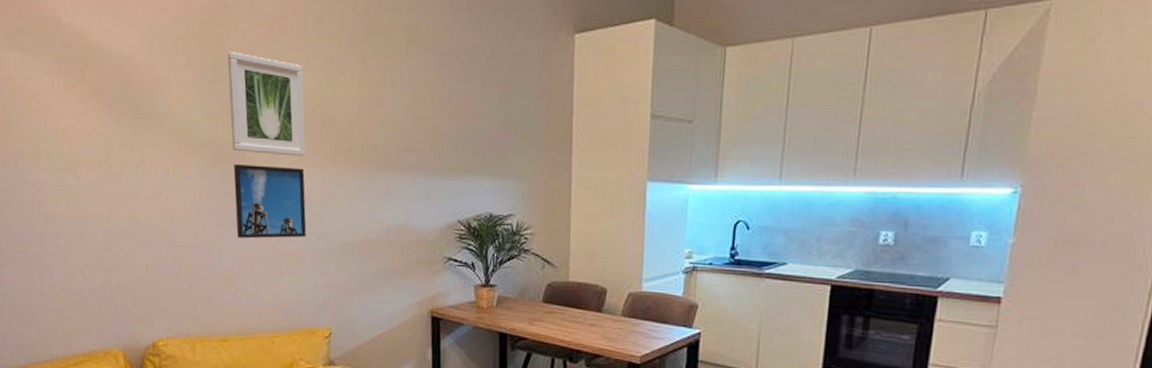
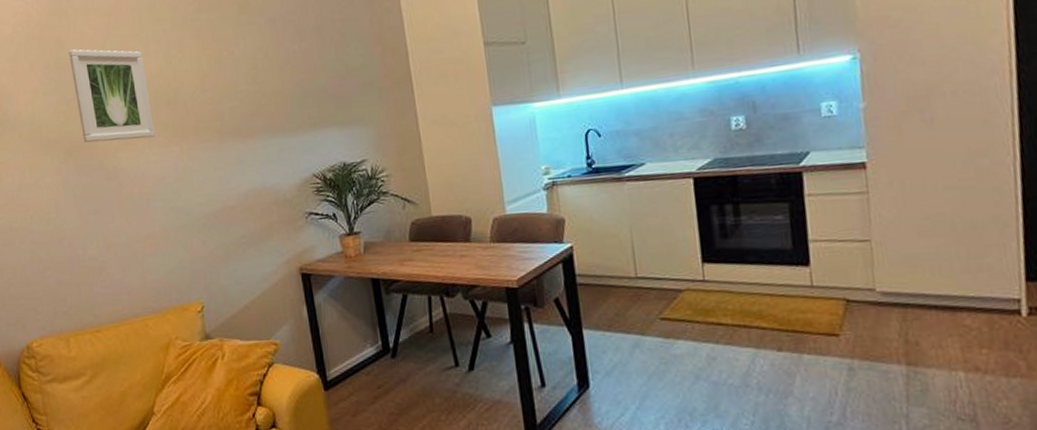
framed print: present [233,164,307,239] -> none [87,148,166,227]

